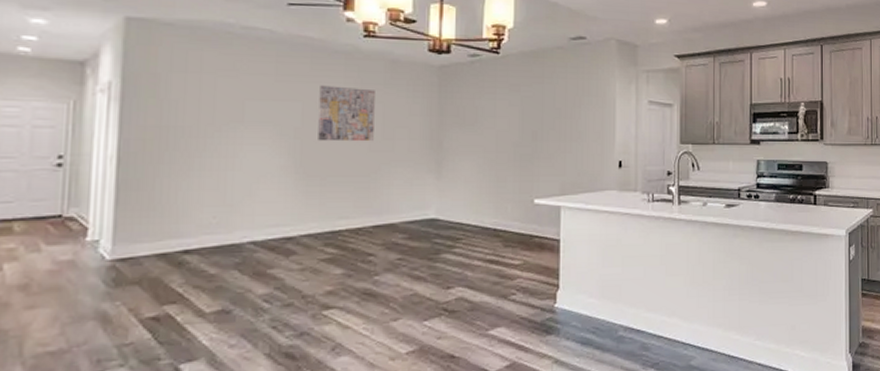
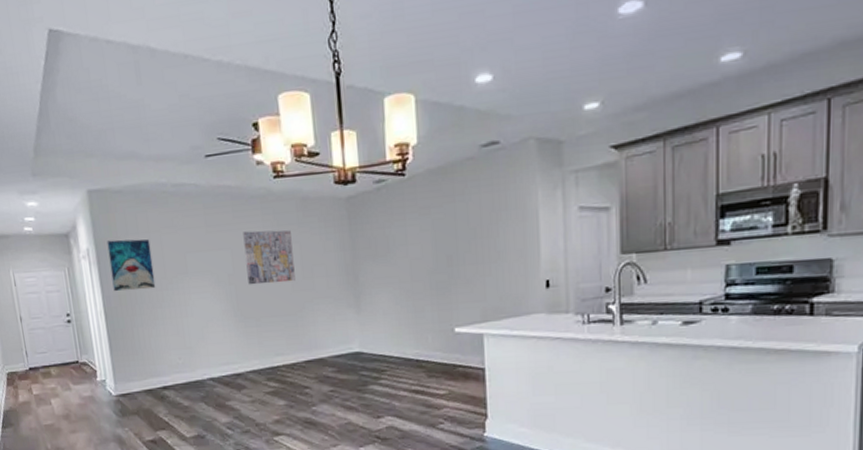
wall art: none [137,75,200,135] -> present [107,239,156,291]

